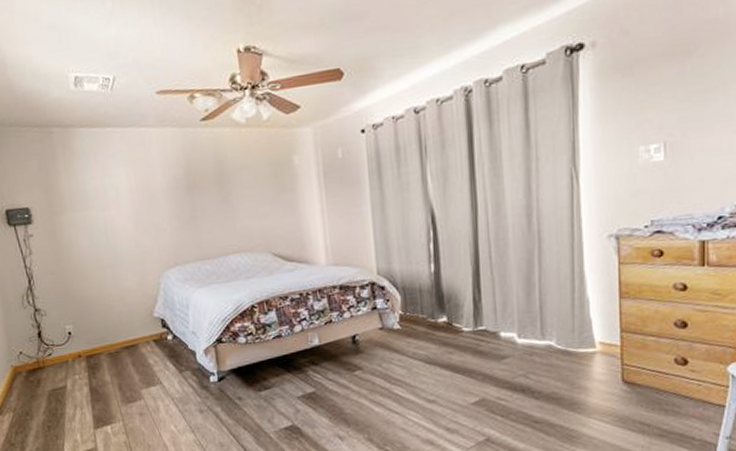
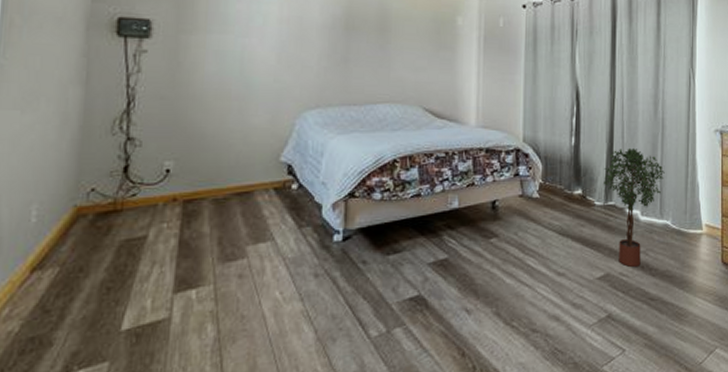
potted tree: none [470,266,545,392] -> present [602,147,665,268]

